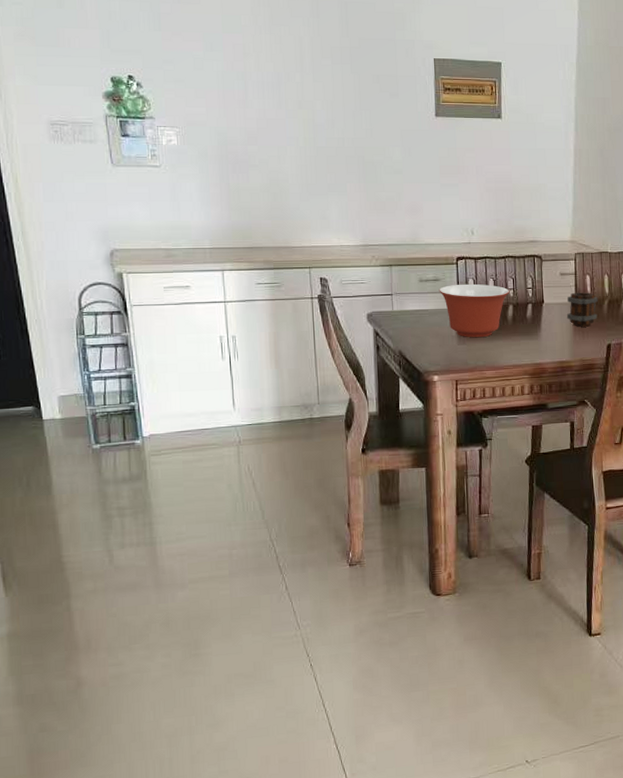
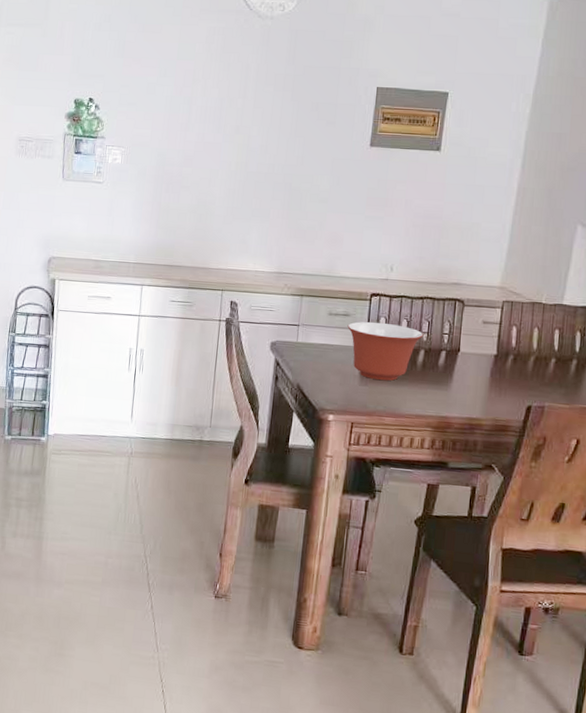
mug: present [566,292,598,327] -> none [483,344,523,383]

